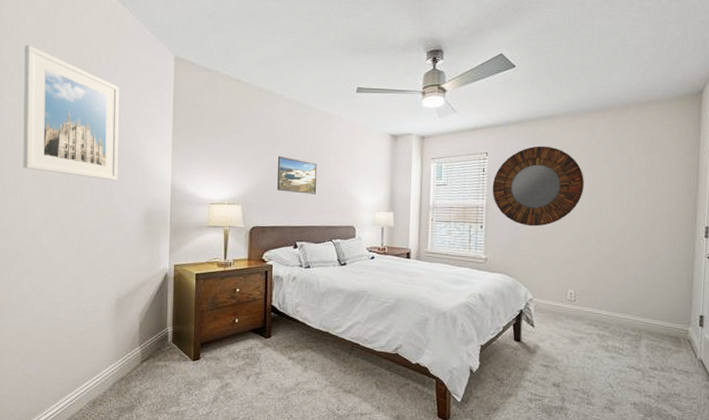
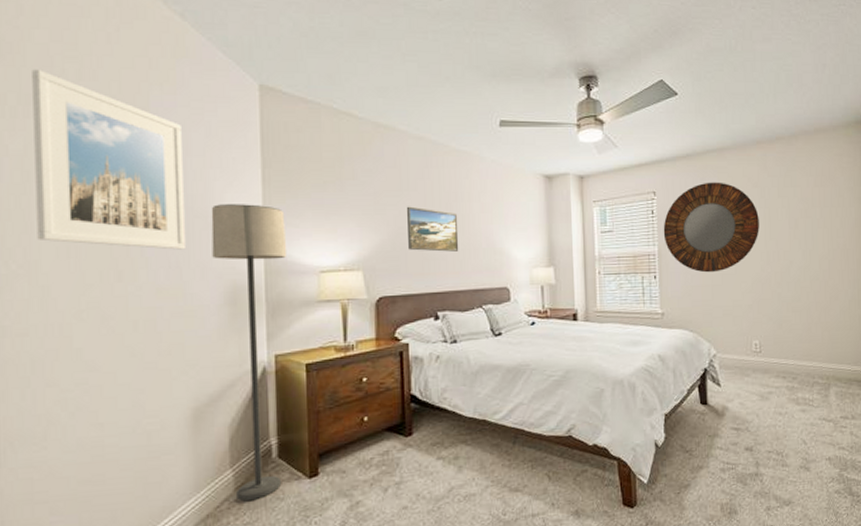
lamp: none [135,148,187,372] -> present [211,204,286,502]

